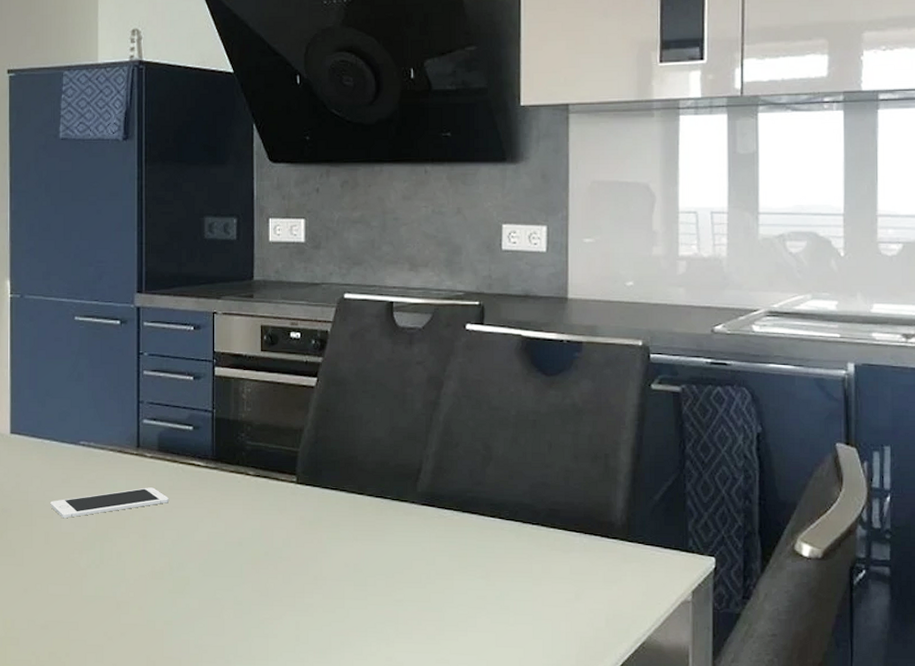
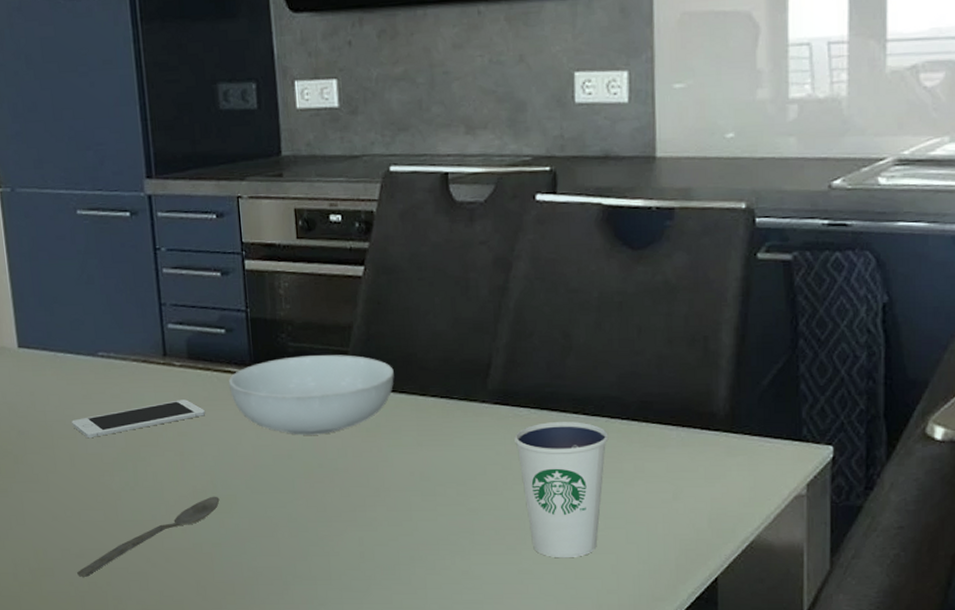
spoon: none [39,577,175,647] -> present [76,496,220,577]
serving bowl: none [192,454,337,525] -> present [229,355,394,435]
dixie cup: none [438,524,520,650] -> present [514,422,609,558]

